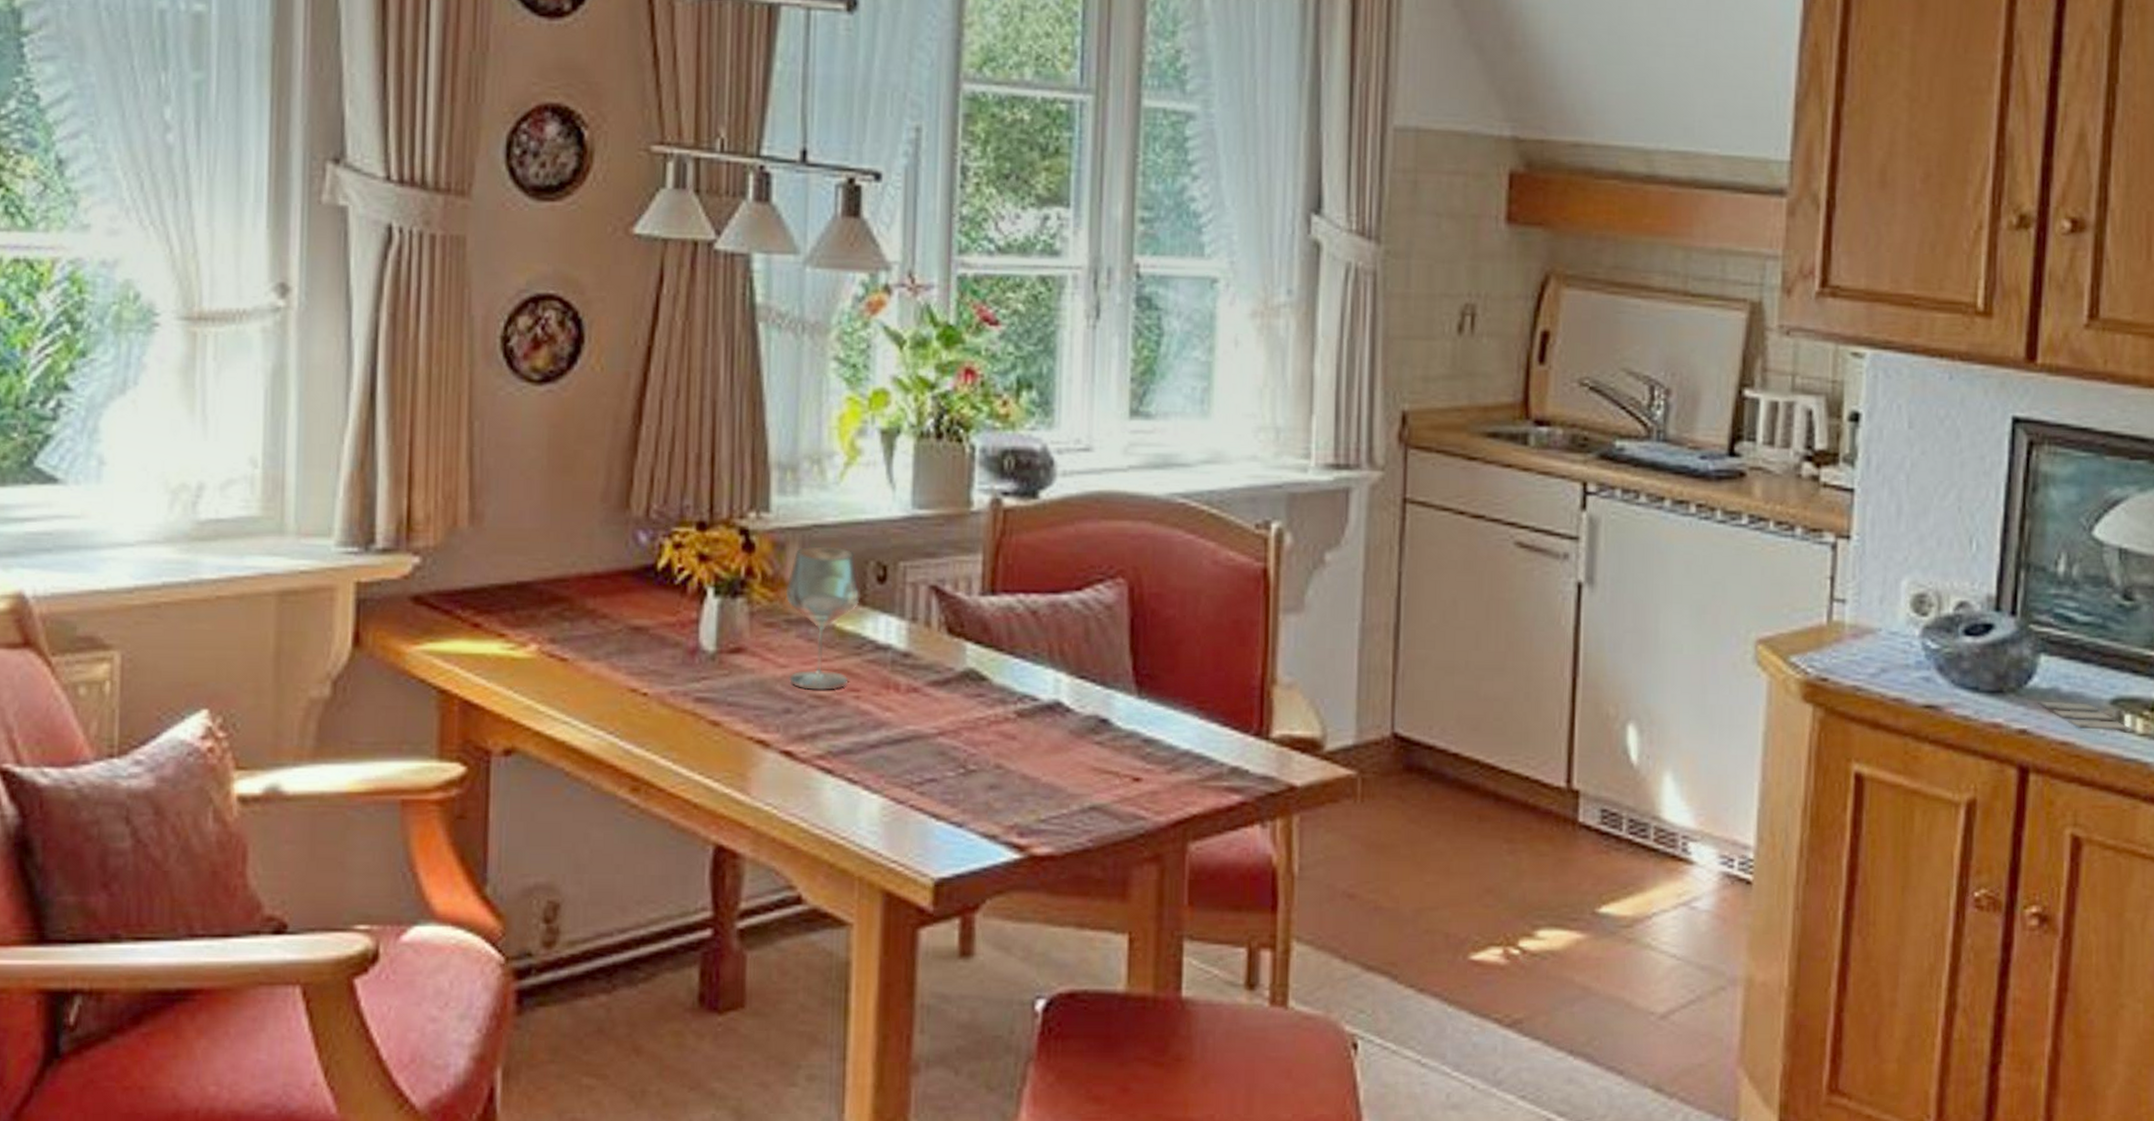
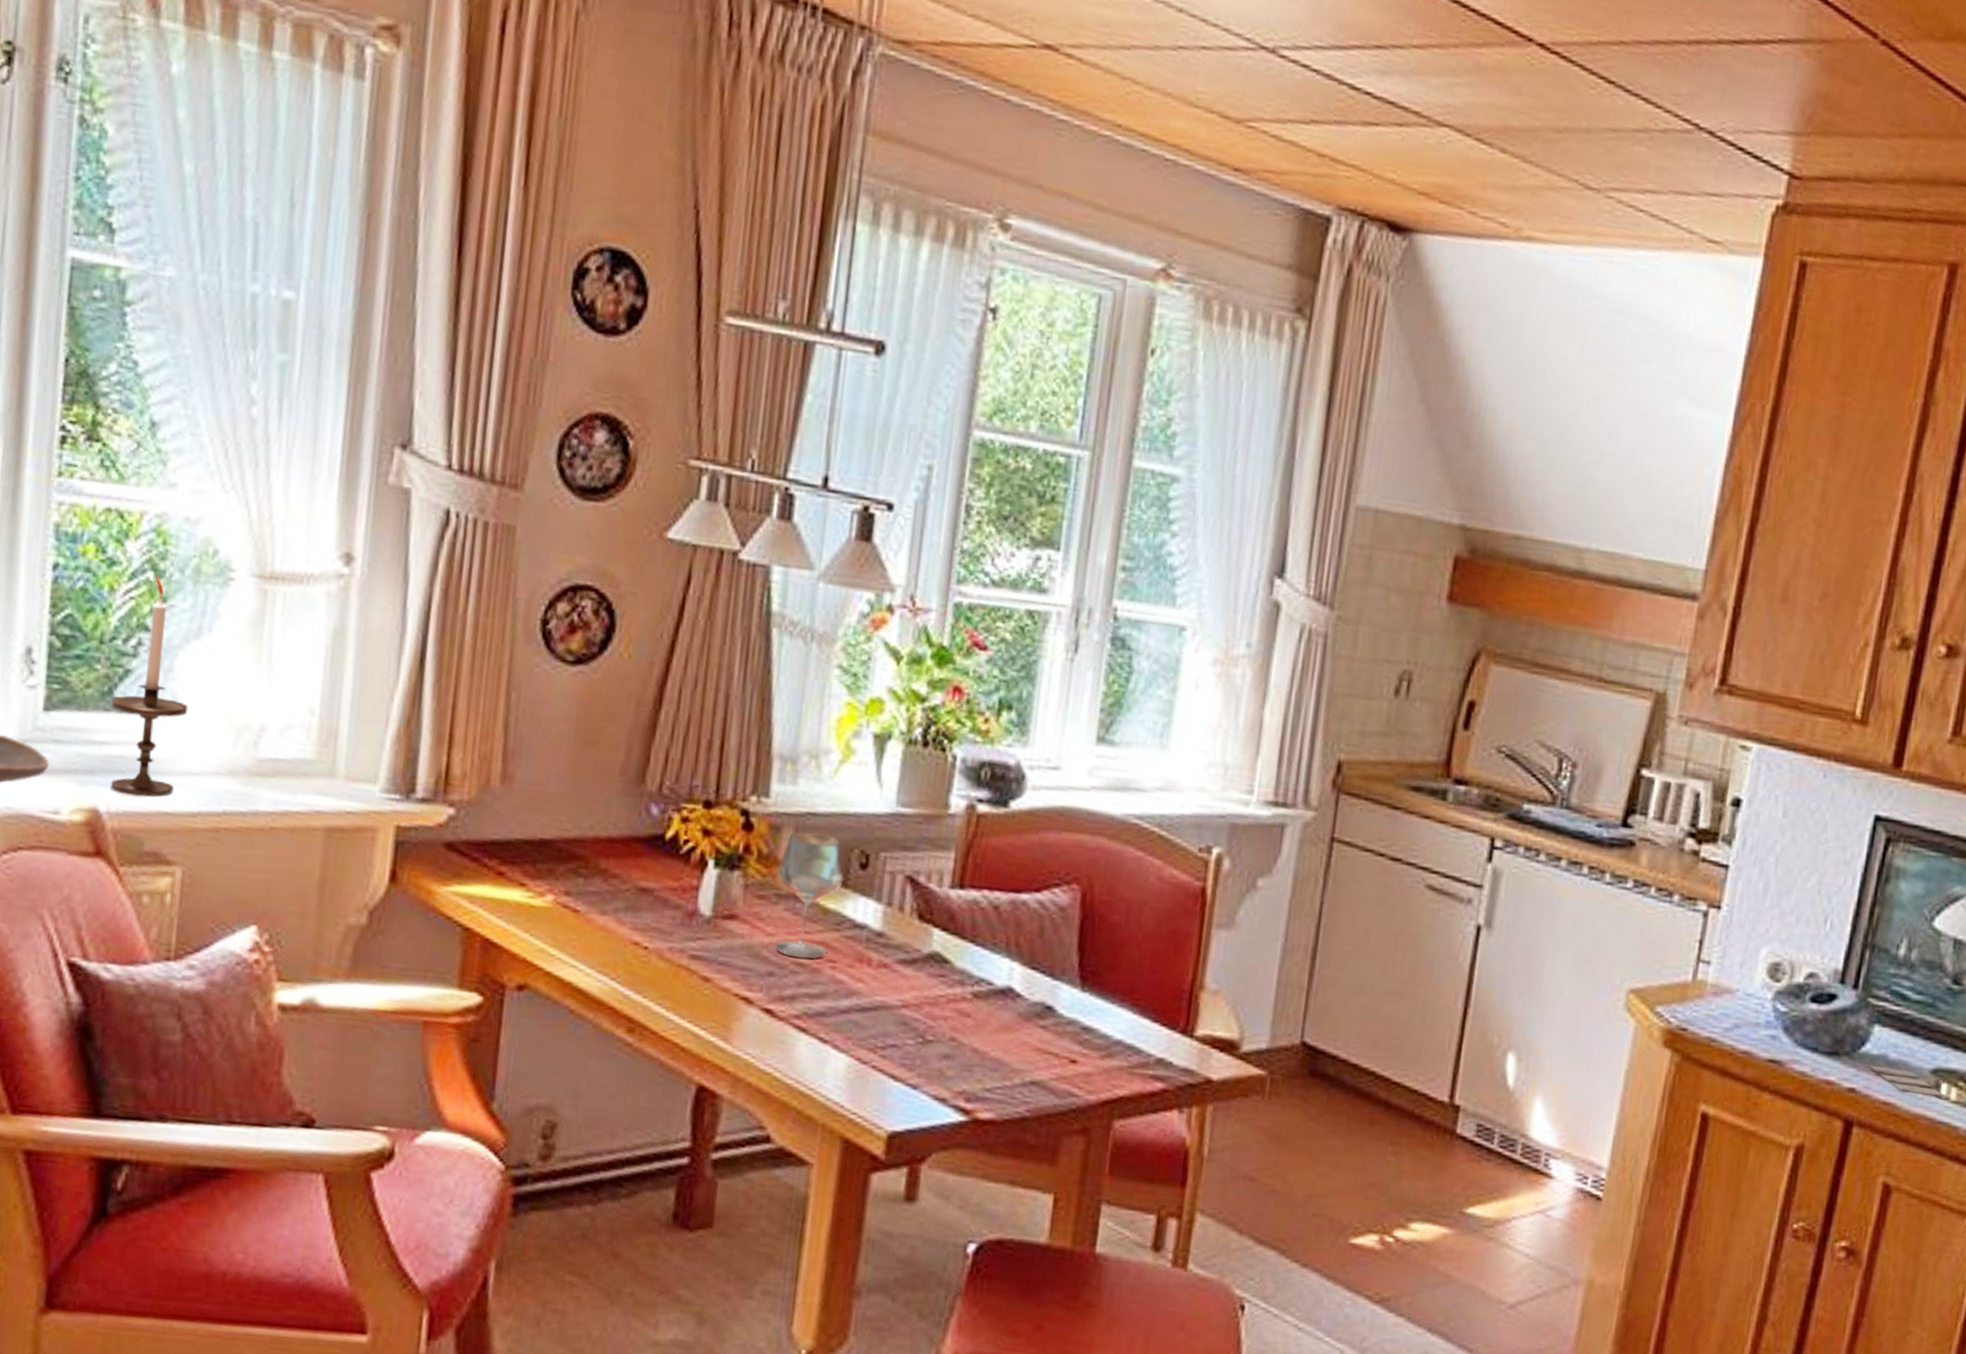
candlestick: none [31,328,117,577] -> present [110,575,189,798]

